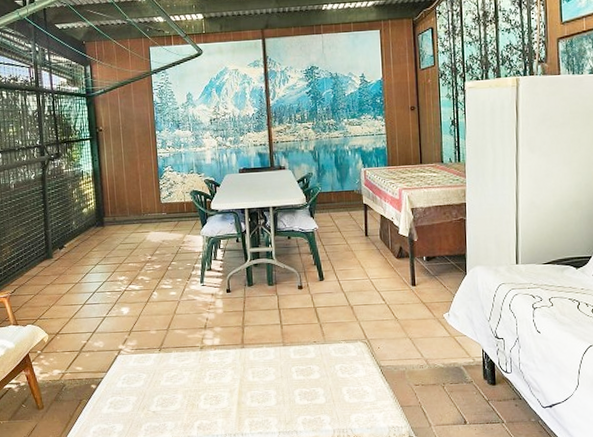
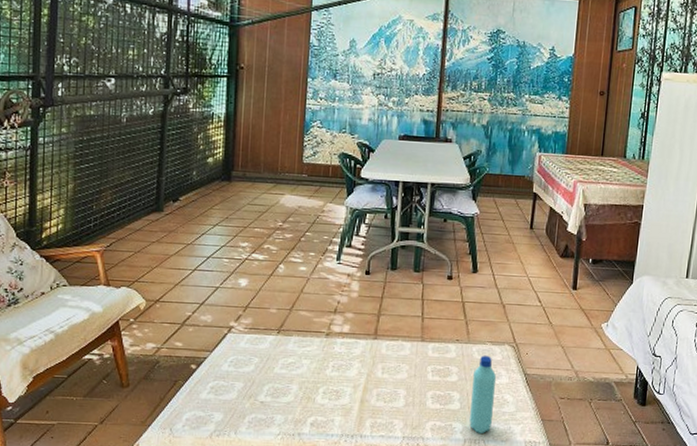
water bottle: none [333,353,356,423] -> present [469,355,496,433]

